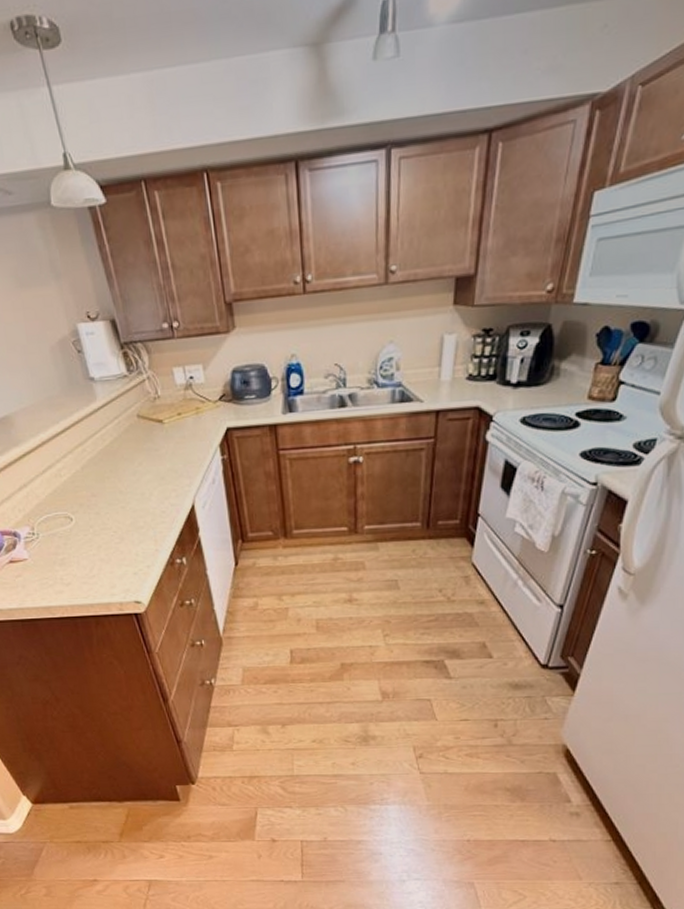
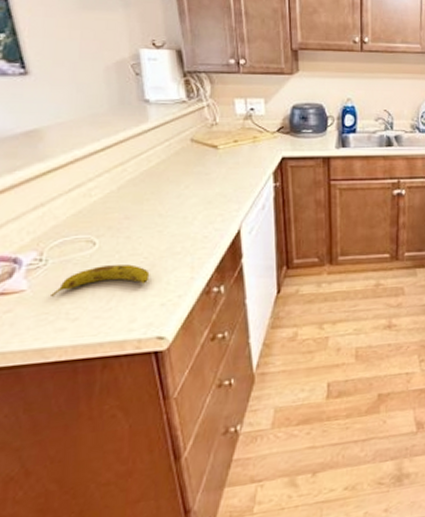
fruit: none [46,537,121,566] -> present [51,264,150,298]

